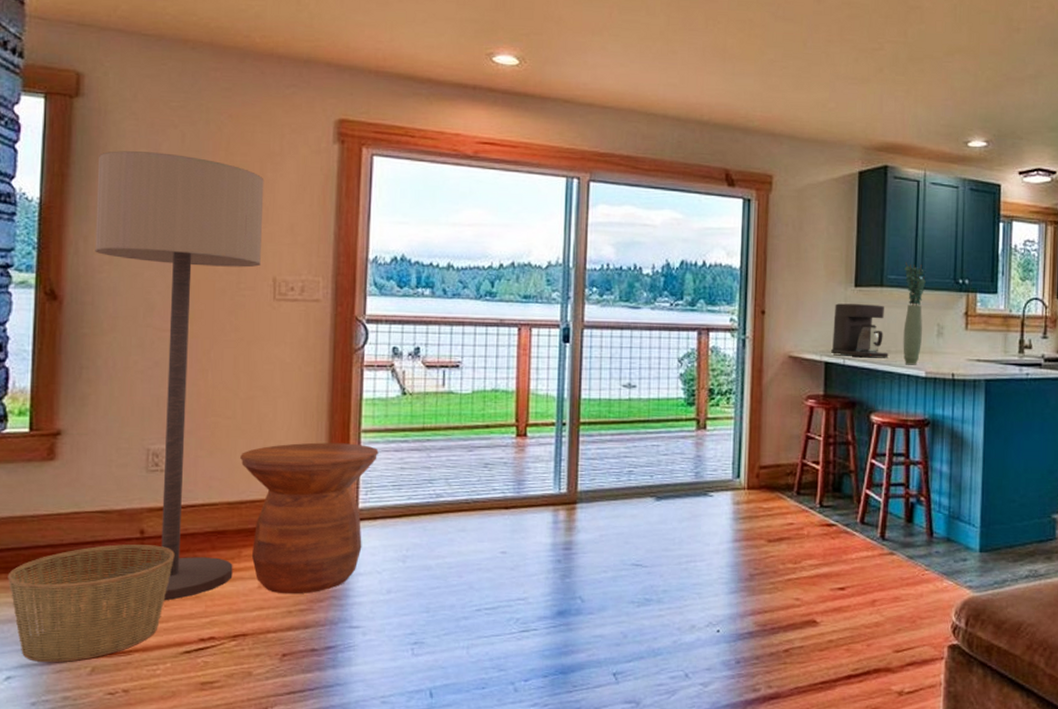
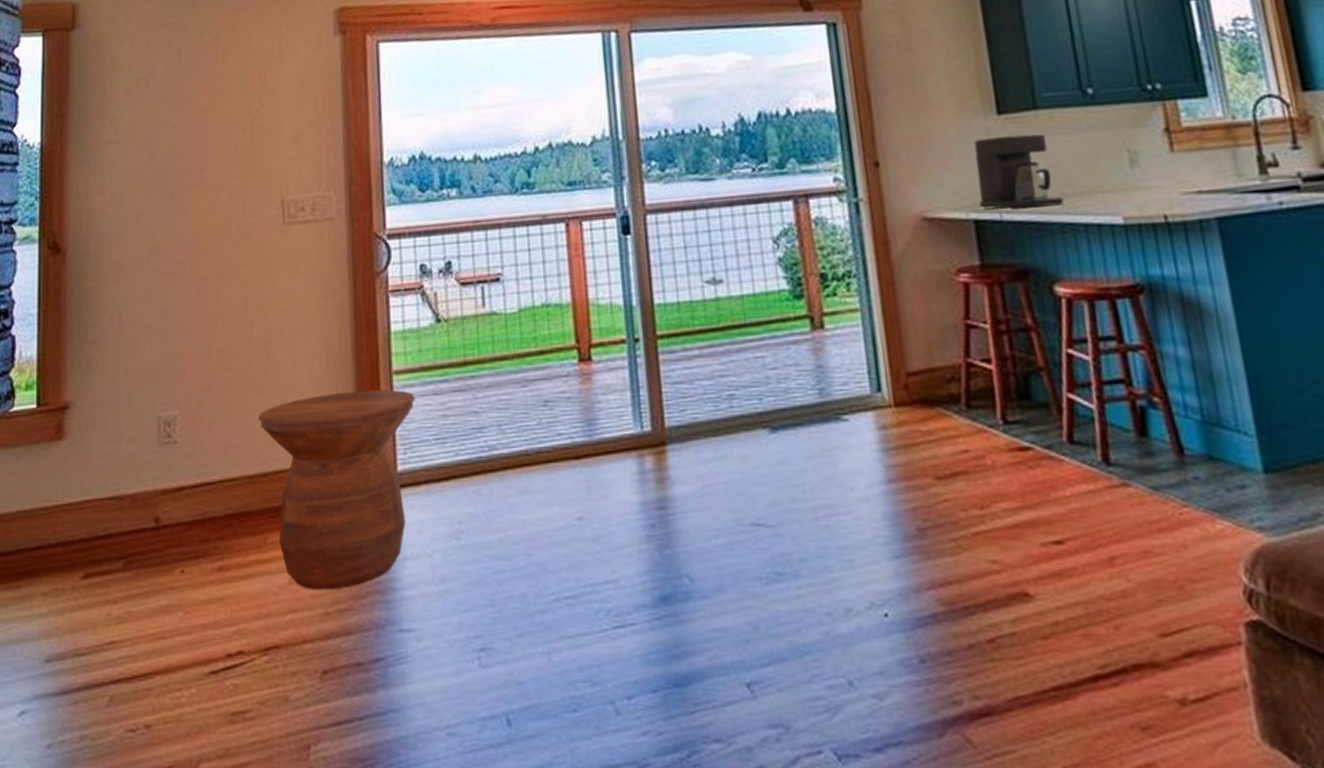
basket: present [7,544,175,663] -> none [19,535,194,692]
floor lamp: present [95,151,265,602] -> none [95,74,266,609]
vase: present [903,262,926,365] -> none [1063,71,1110,211]

